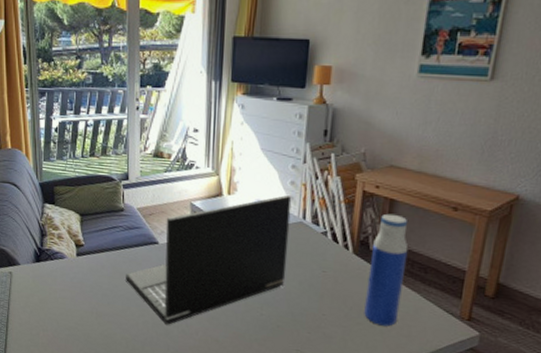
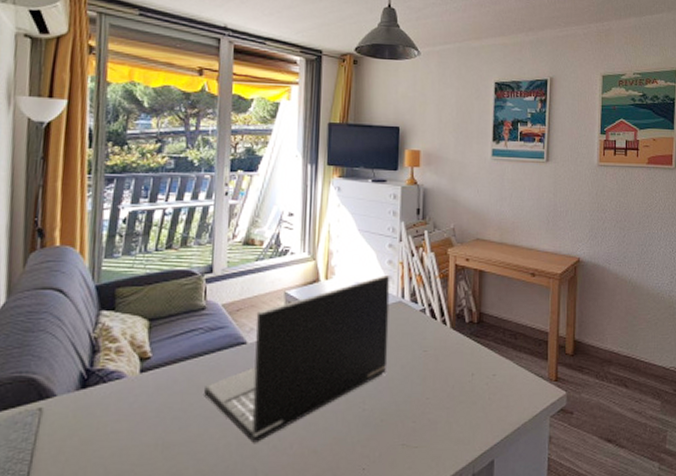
water bottle: present [364,213,409,327] -> none [466,284,499,401]

